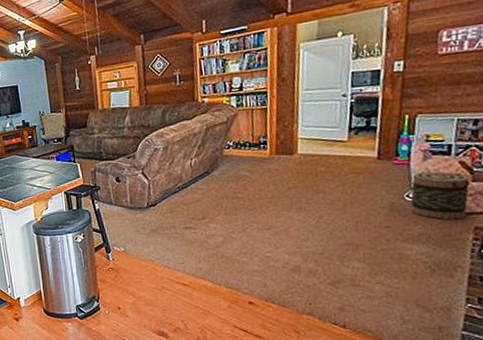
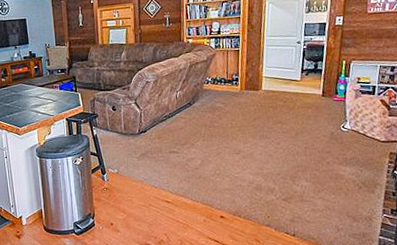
basket: present [410,171,470,220] -> none [345,107,388,147]

